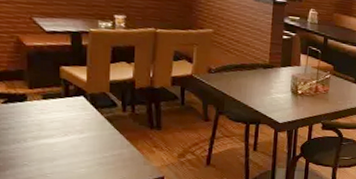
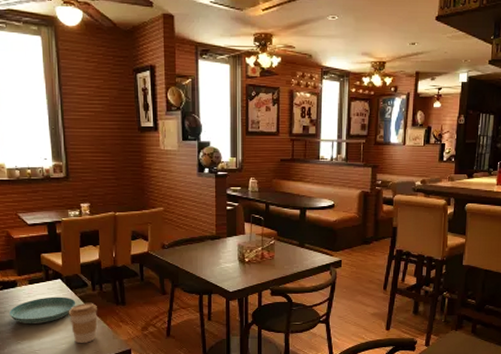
saucer: none [15,115,102,144] -> present [9,296,76,323]
coffee cup: none [91,124,128,169] -> present [68,302,98,344]

